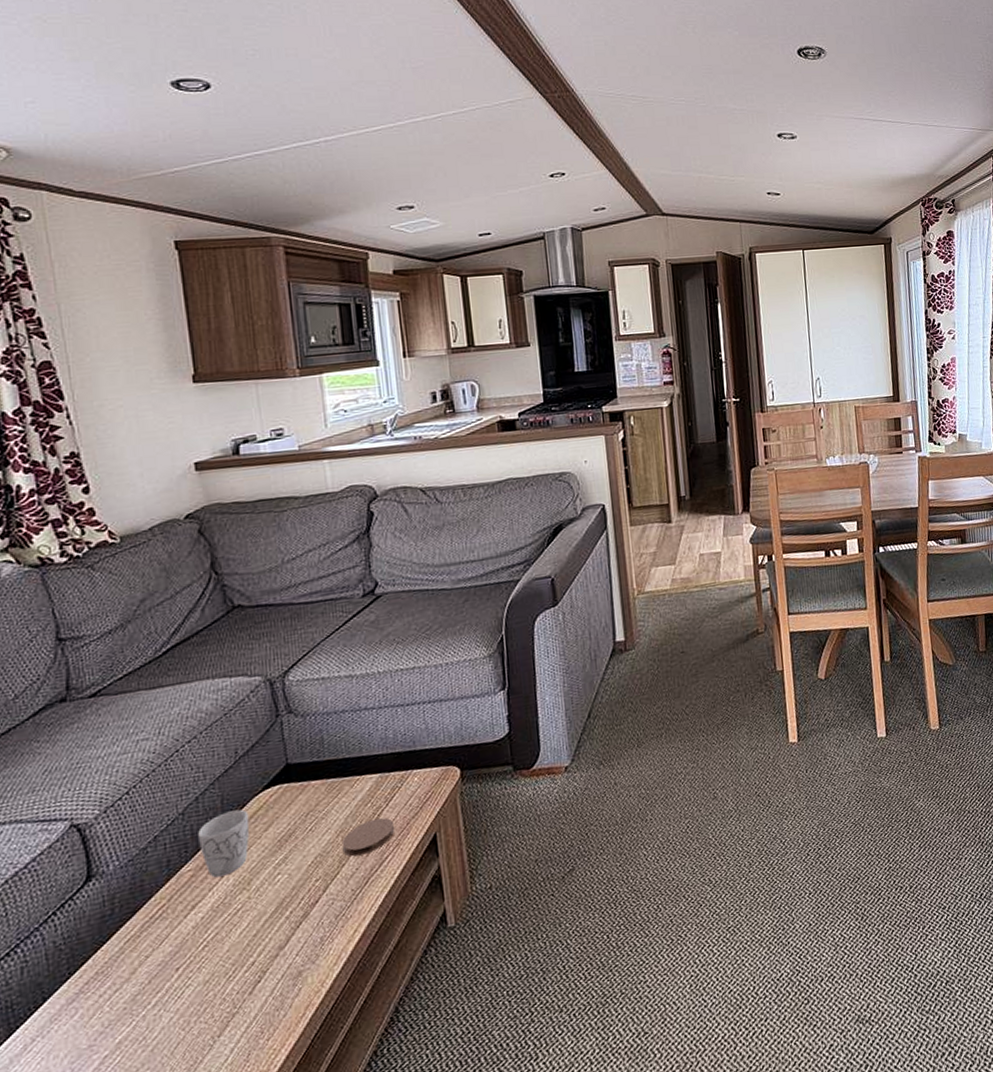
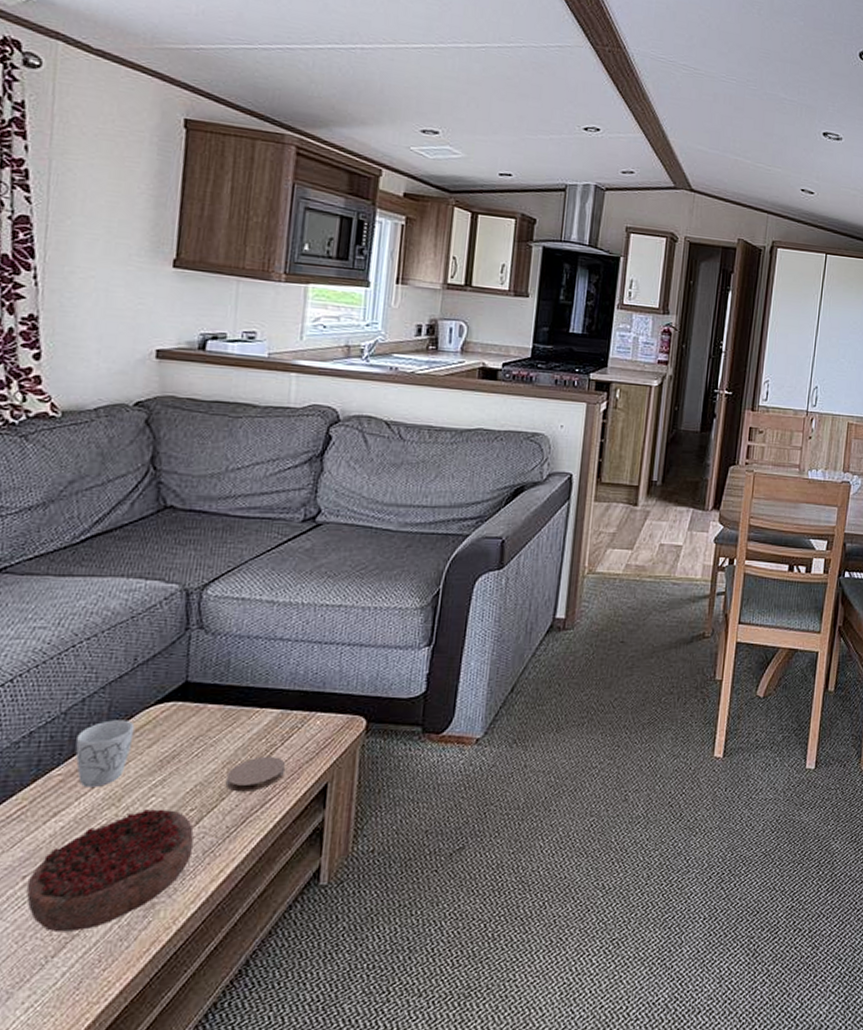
decorative bowl: none [181,883,326,1014] -> present [26,809,194,933]

